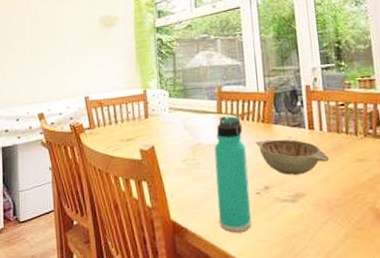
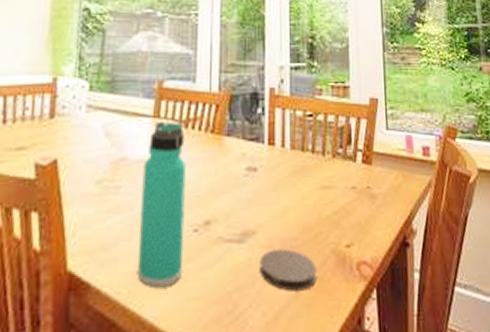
decorative bowl: present [255,139,330,175] -> none [199,156,290,206]
coaster: none [310,206,359,238] -> present [260,249,317,292]

